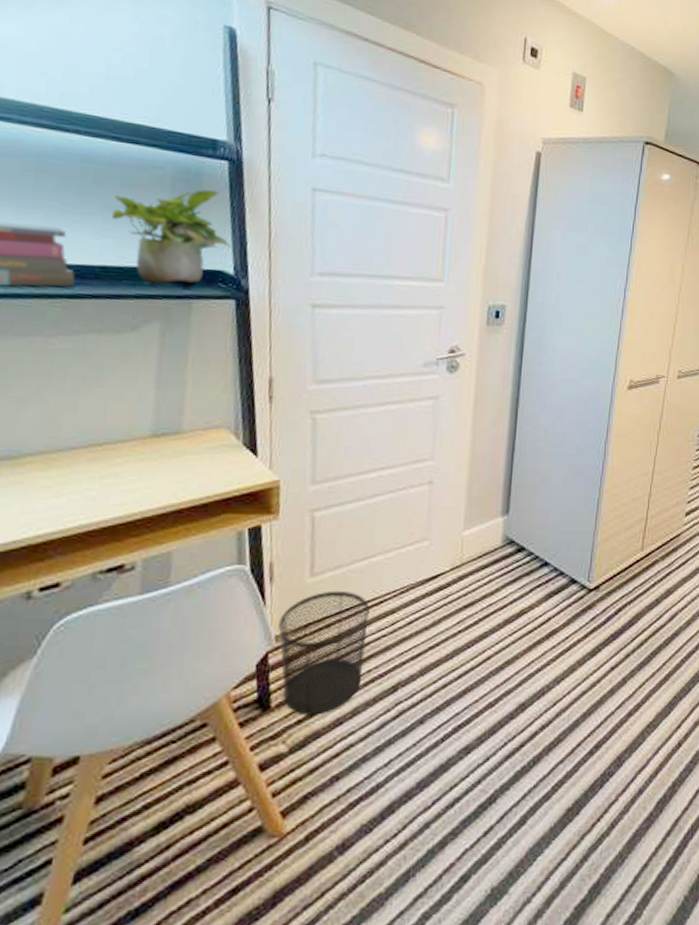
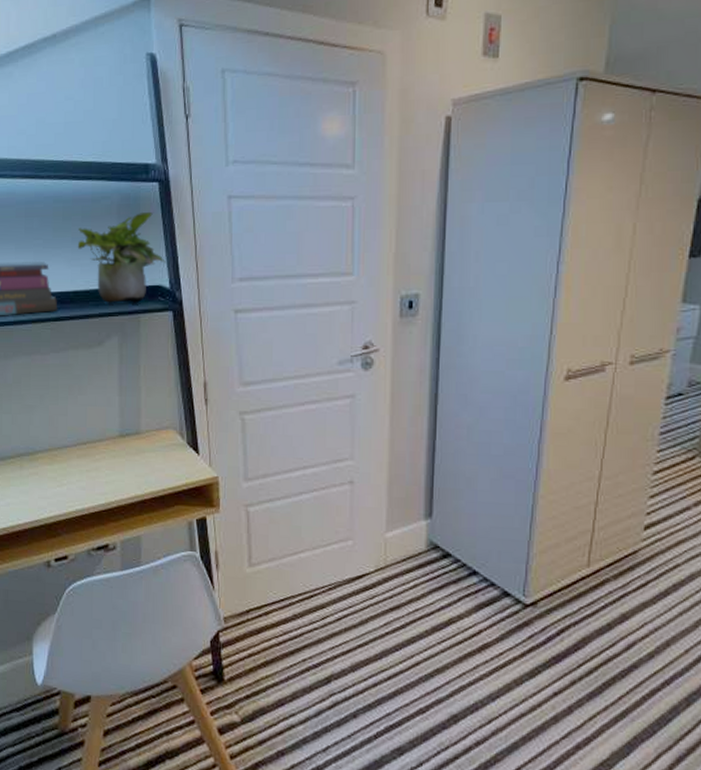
waste bin: present [278,590,370,715] -> none [226,581,302,693]

